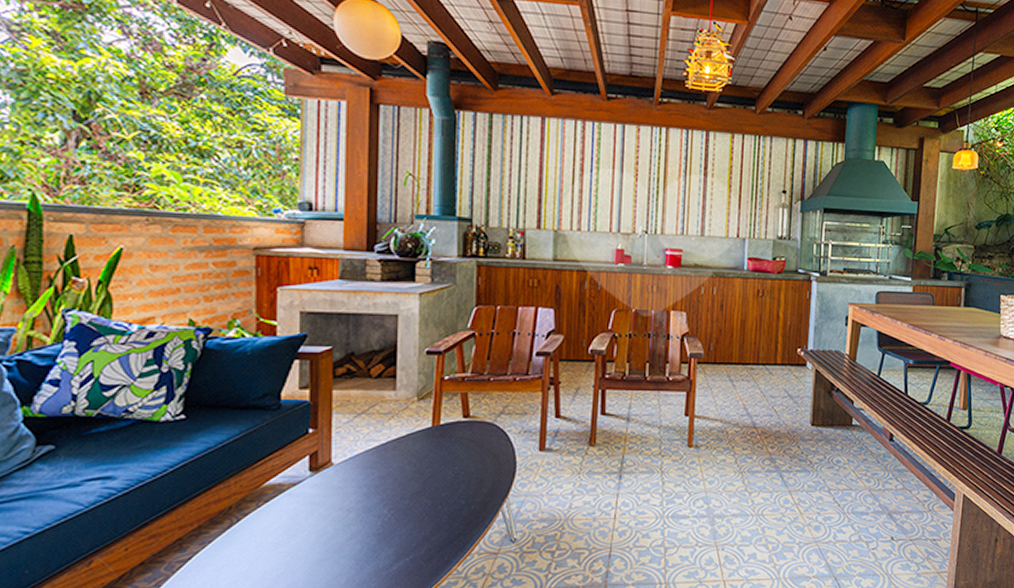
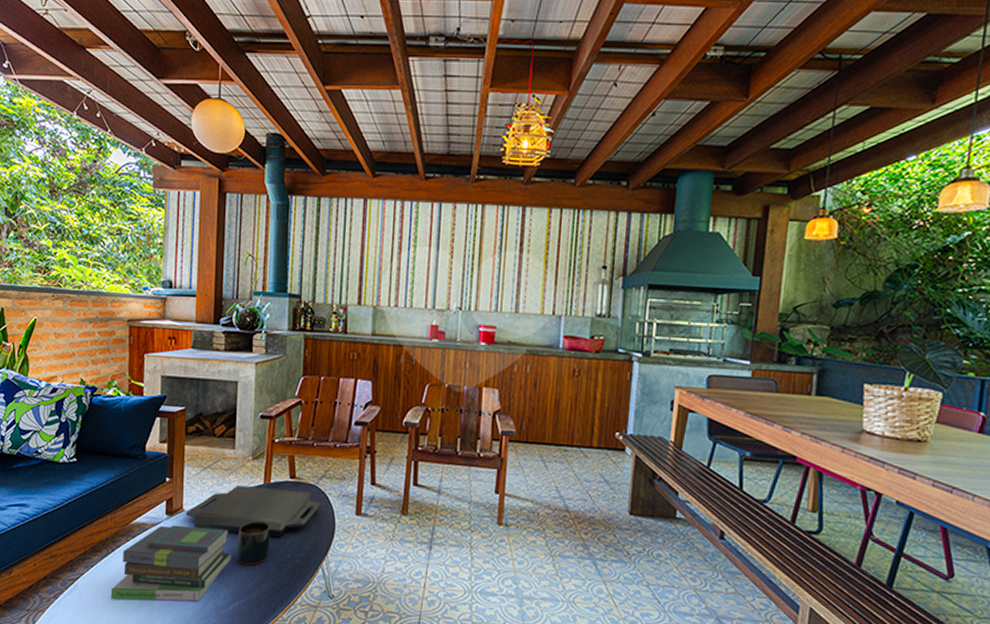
books: none [236,481,394,577] -> present [110,525,231,602]
serving tray: none [334,430,500,485] -> present [185,486,322,538]
mug: none [400,468,442,518] -> present [237,521,271,566]

